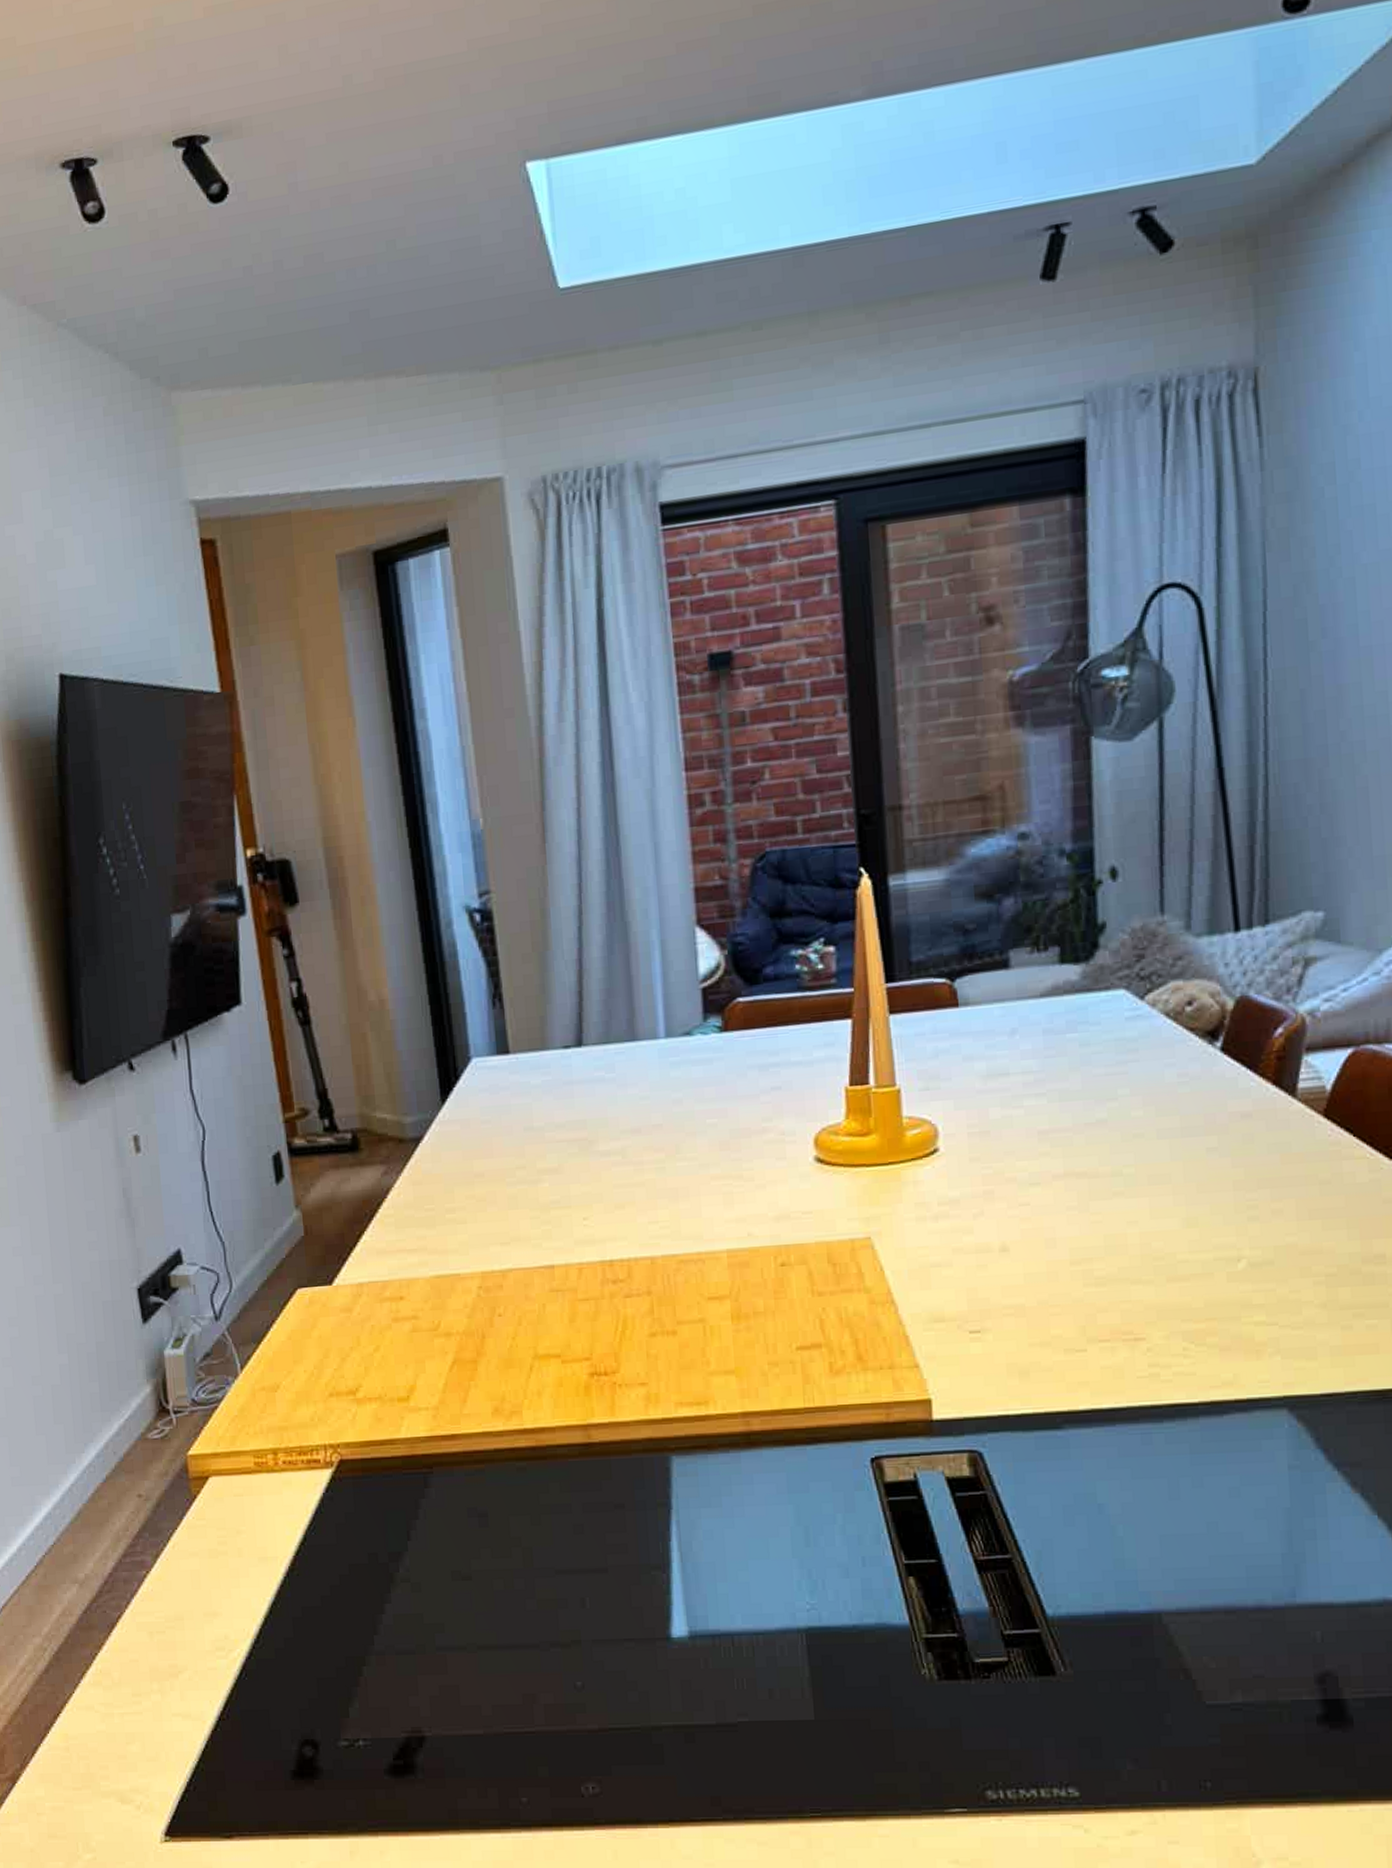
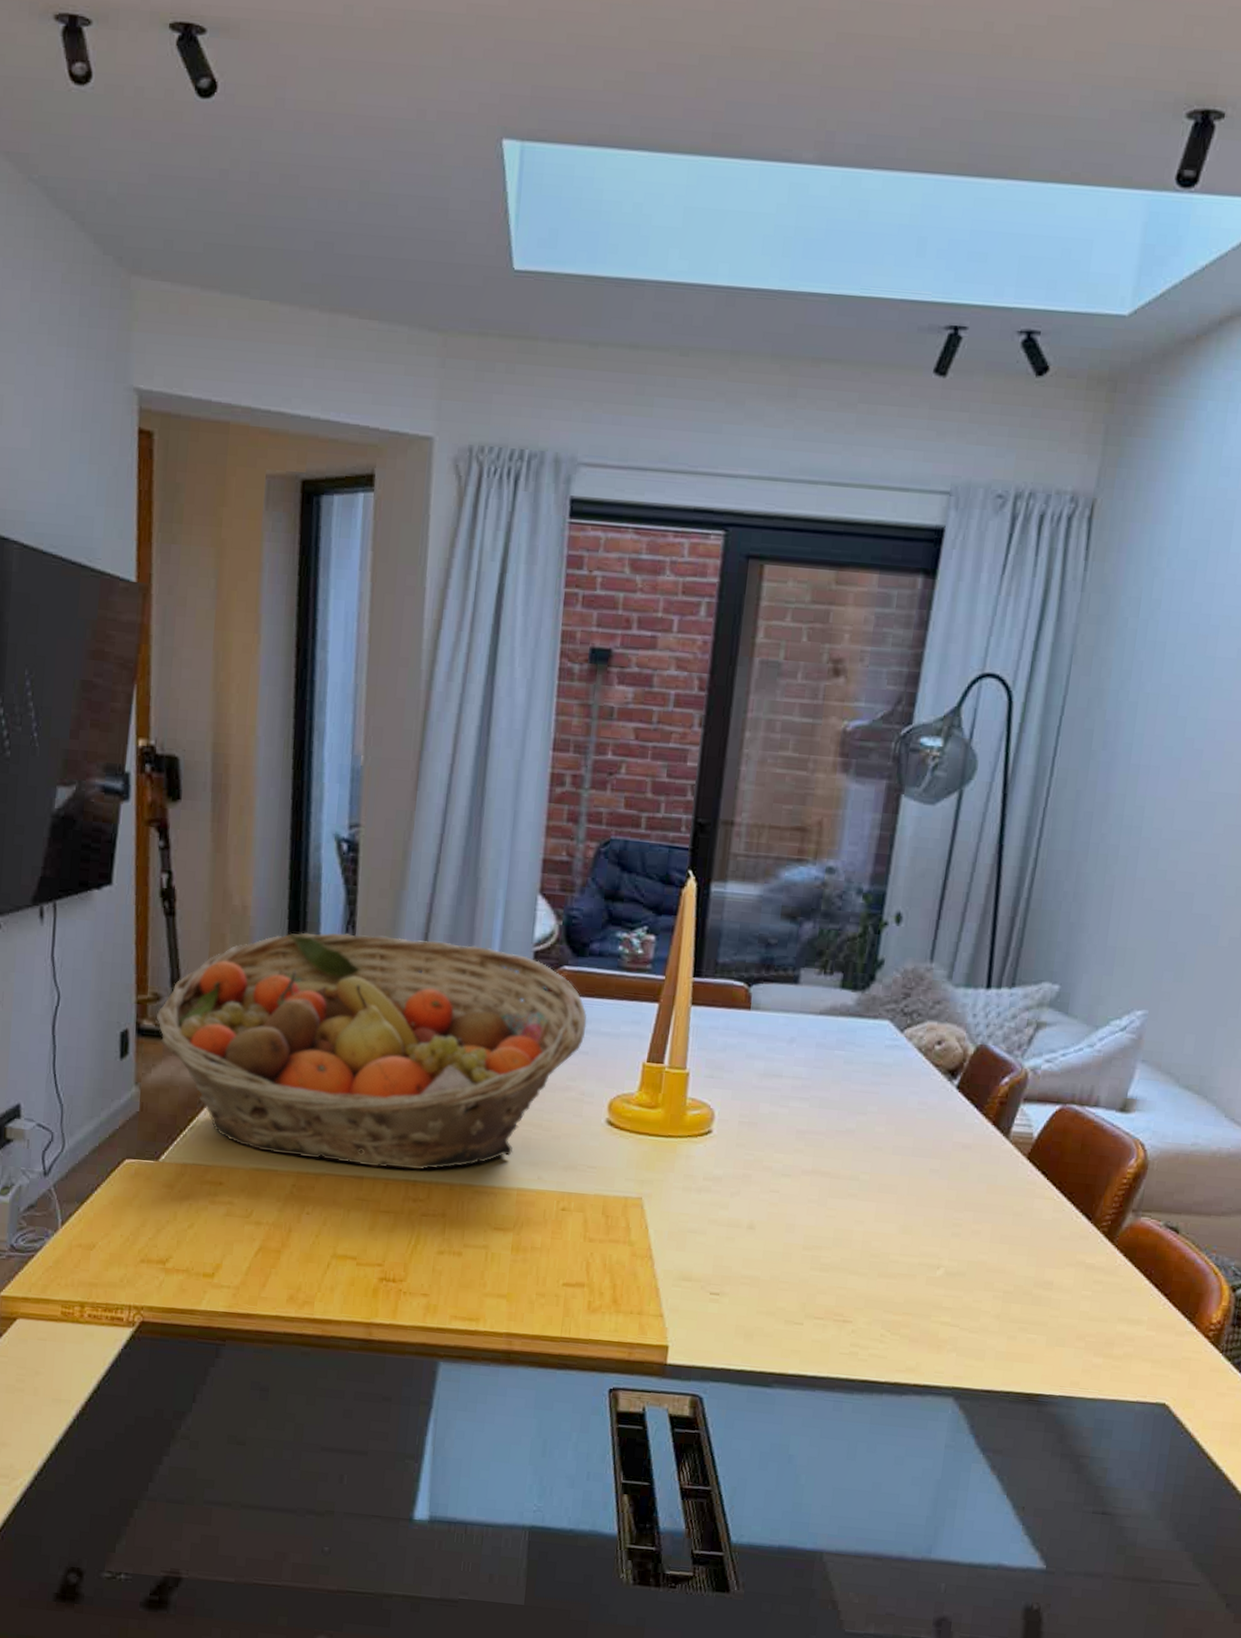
fruit basket: none [307,994,774,1256] -> present [157,932,587,1169]

